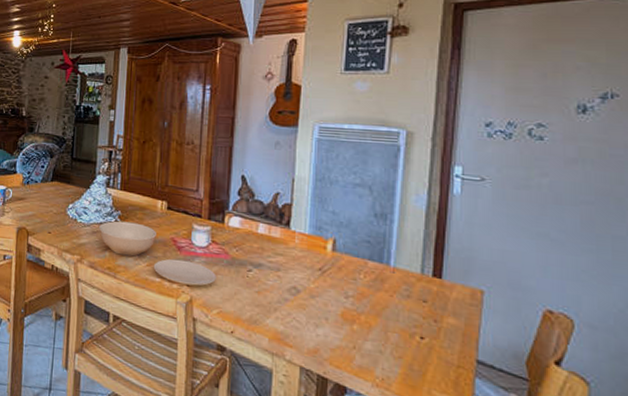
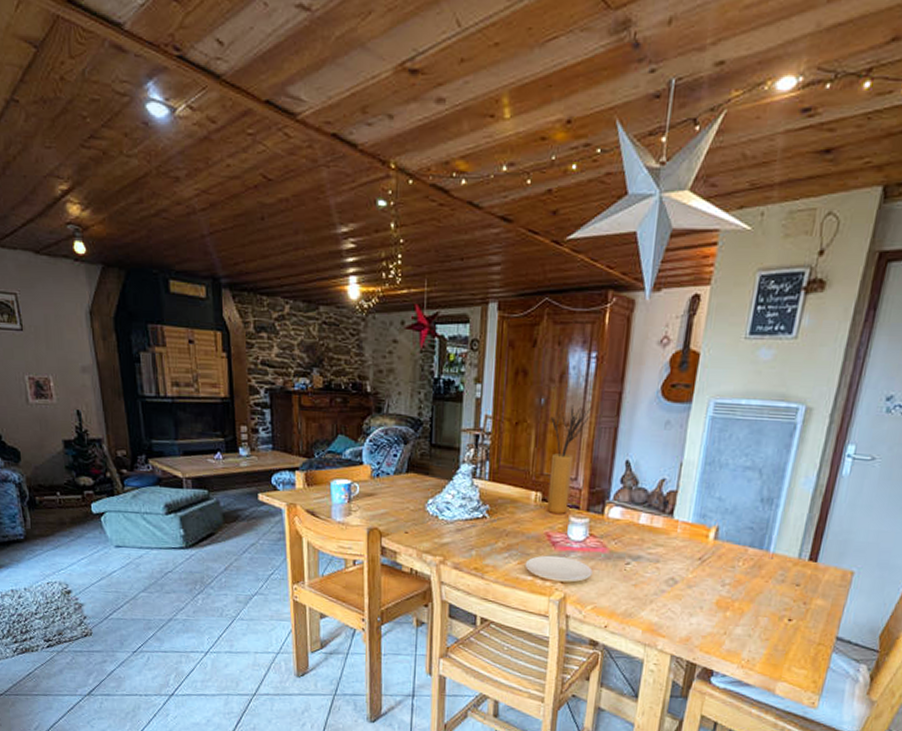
bowl: present [99,221,158,257] -> none [464,516,530,555]
vase: none [172,127,209,223] -> present [547,404,592,515]

